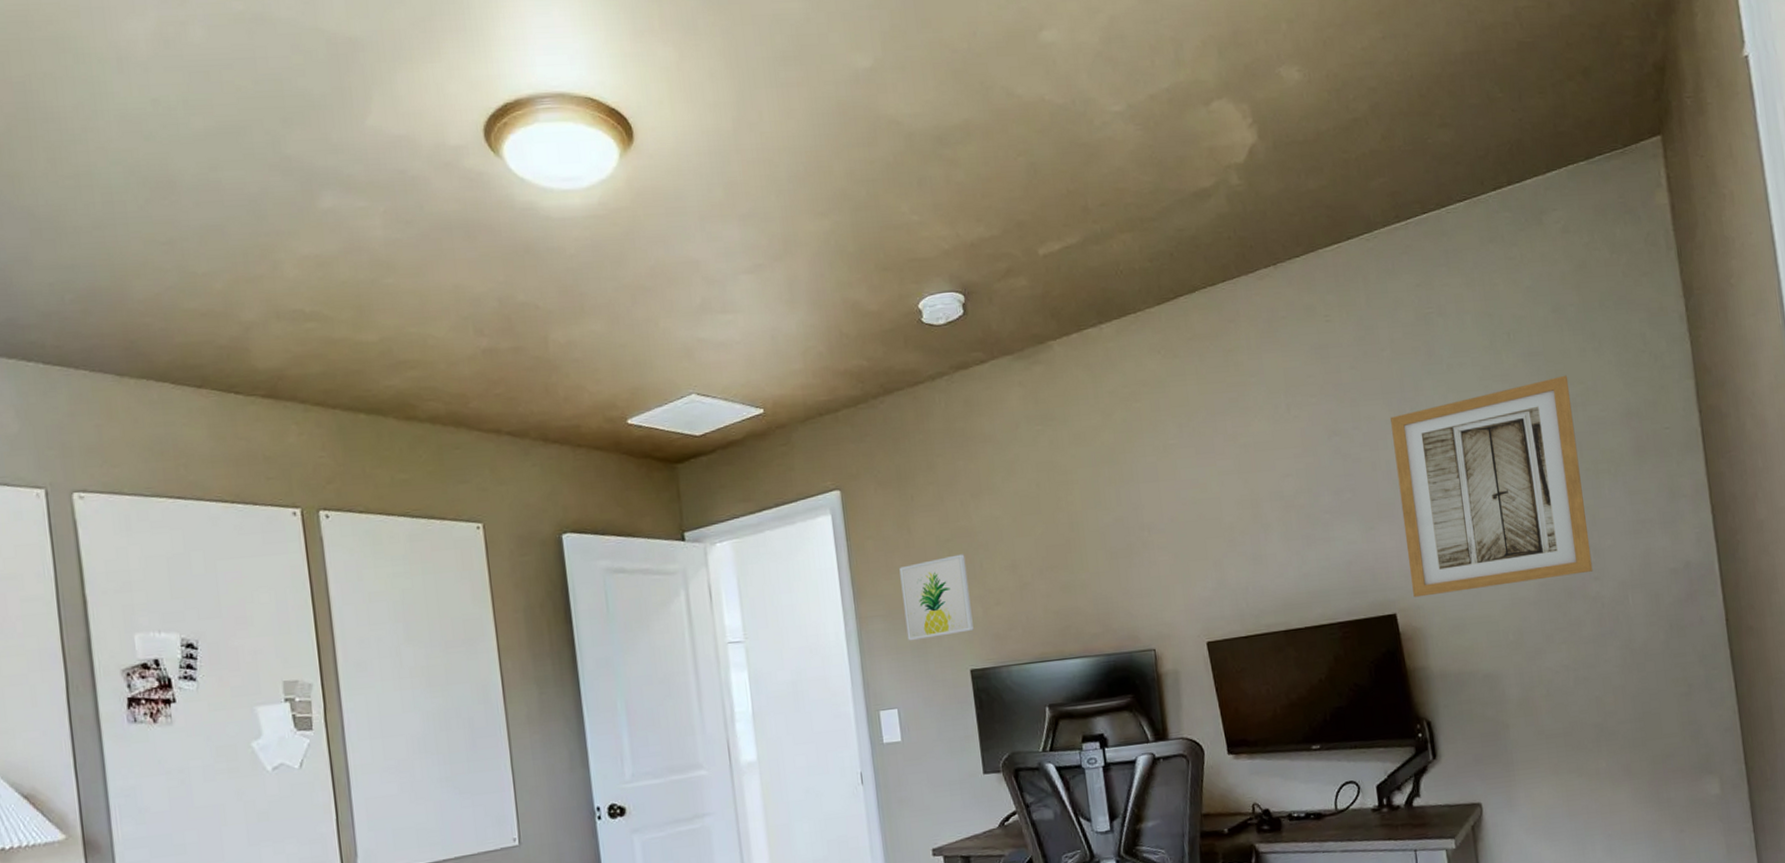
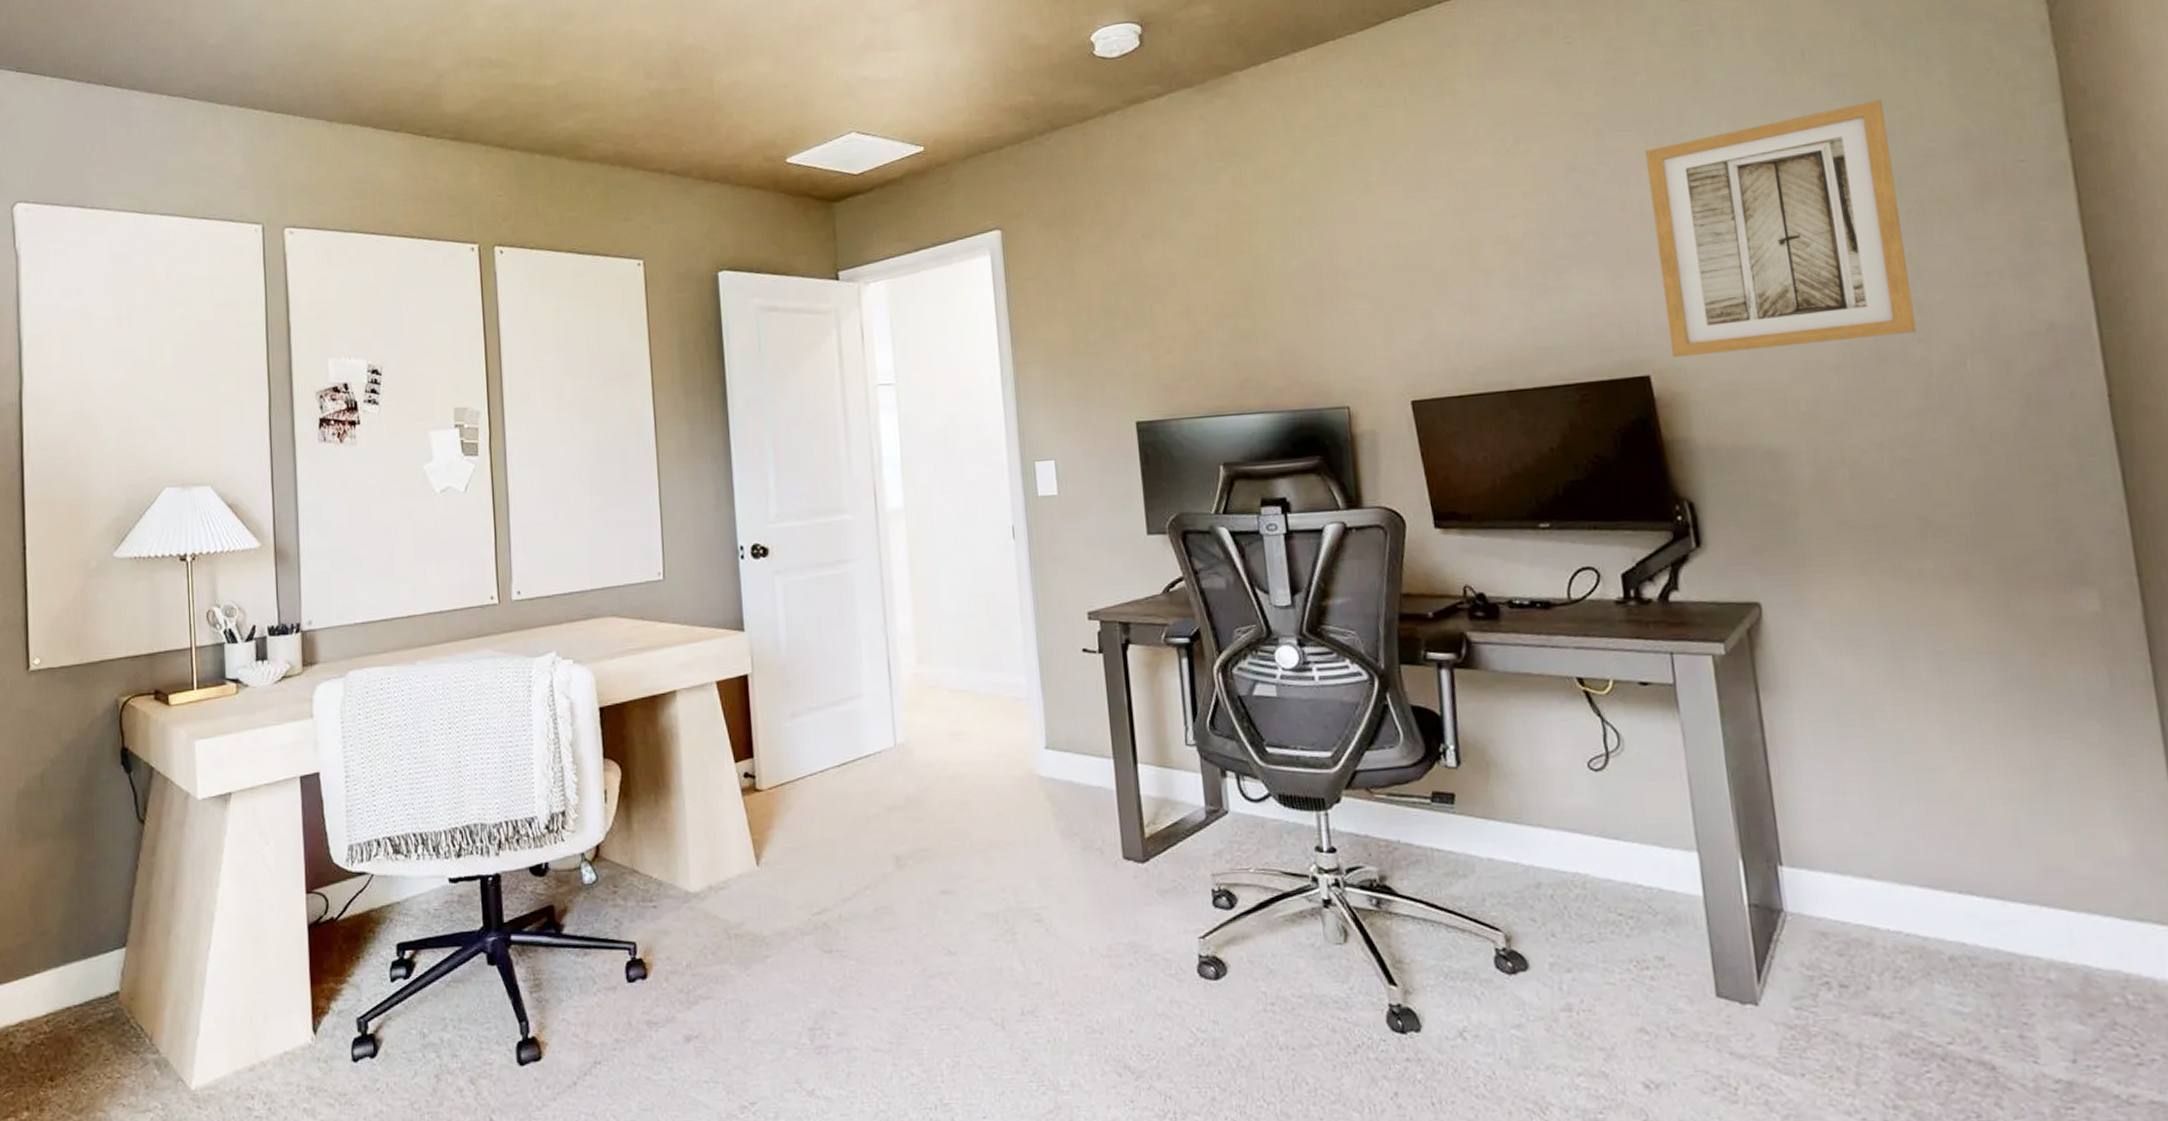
wall art: present [899,554,974,641] -> none [1061,298,1141,389]

